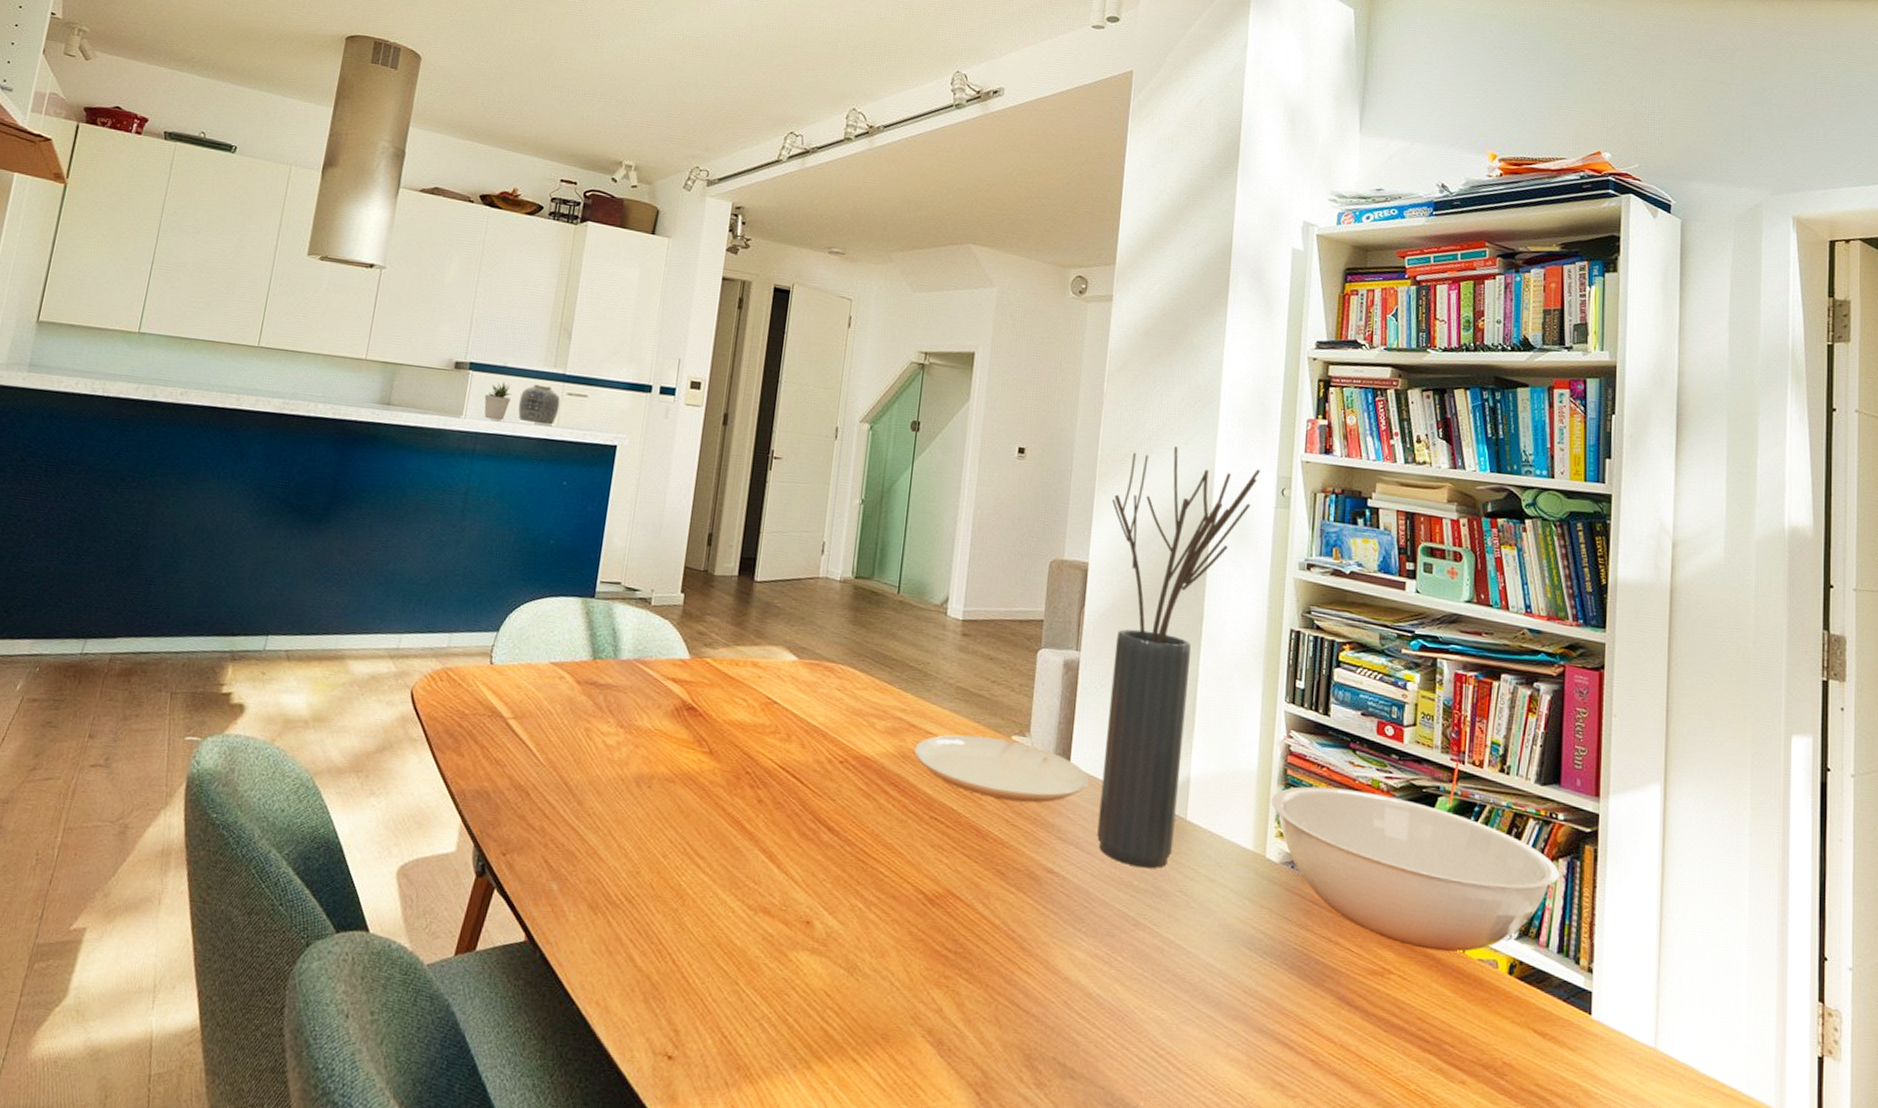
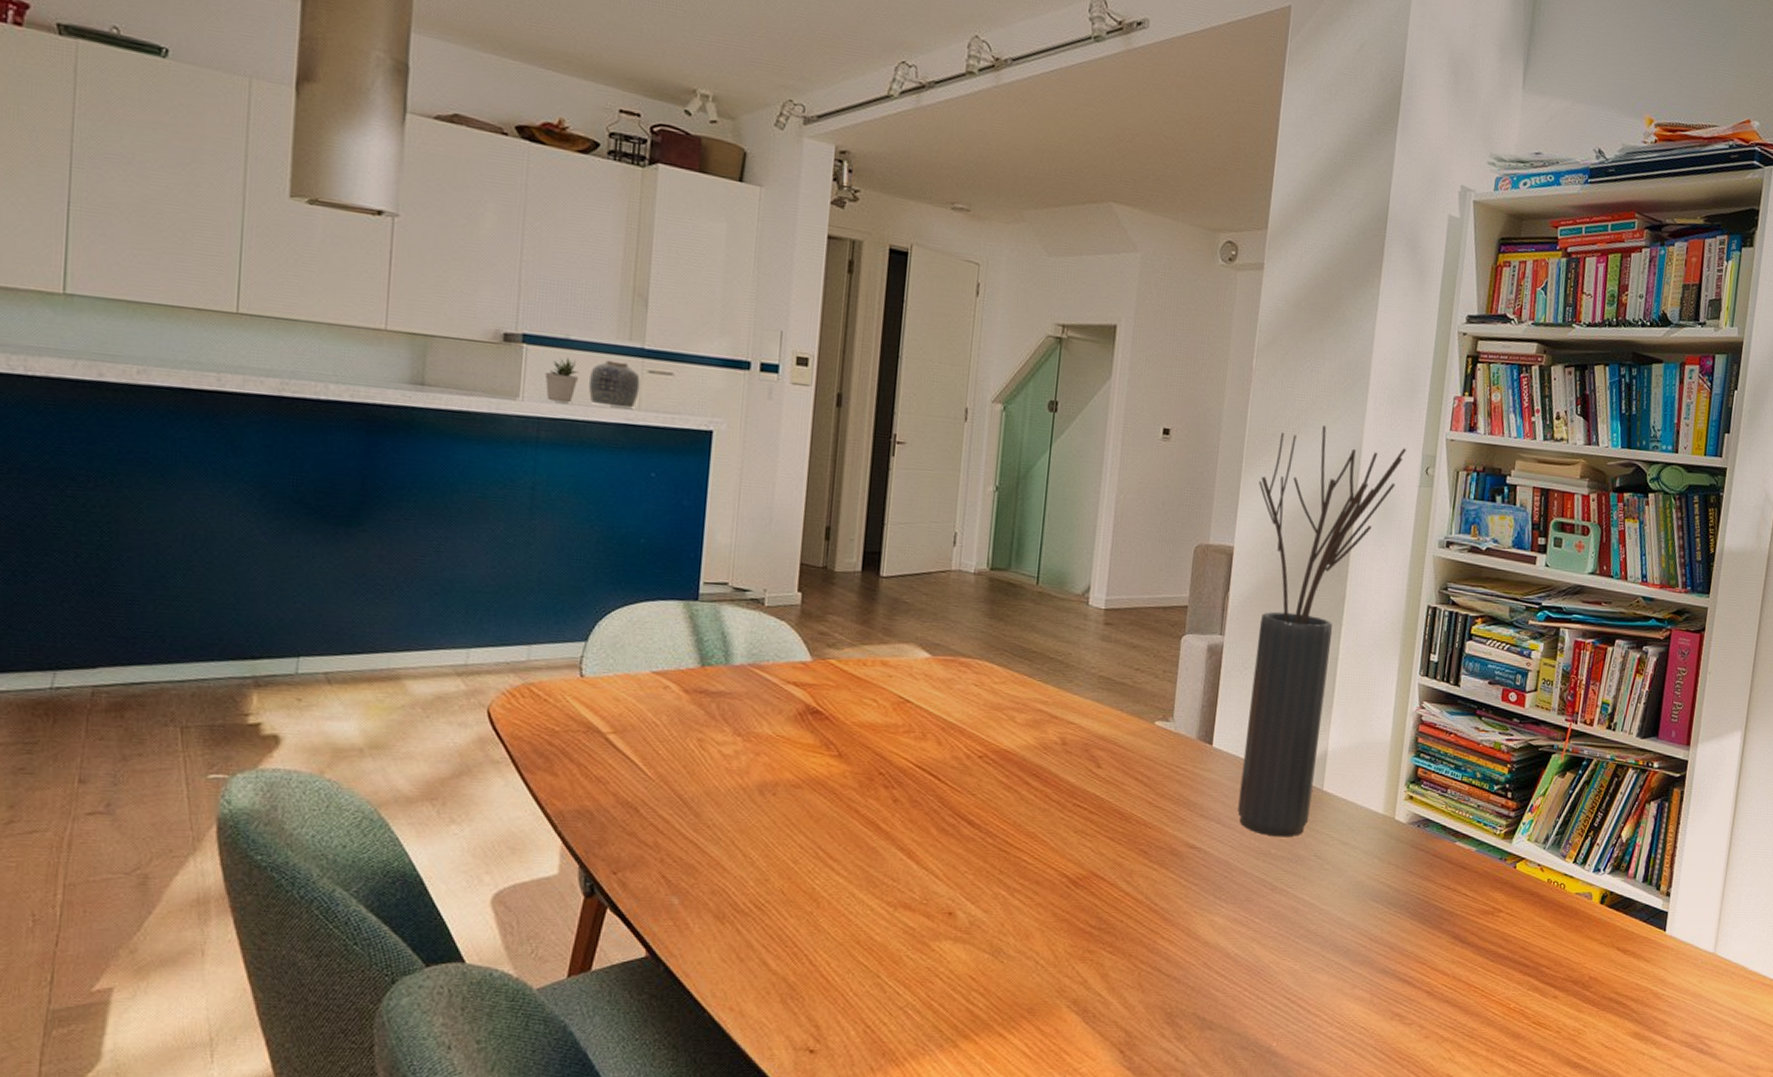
plate: present [914,734,1089,803] -> none [1056,723,1231,784]
bowl: present [1272,786,1560,953] -> none [1402,751,1651,889]

